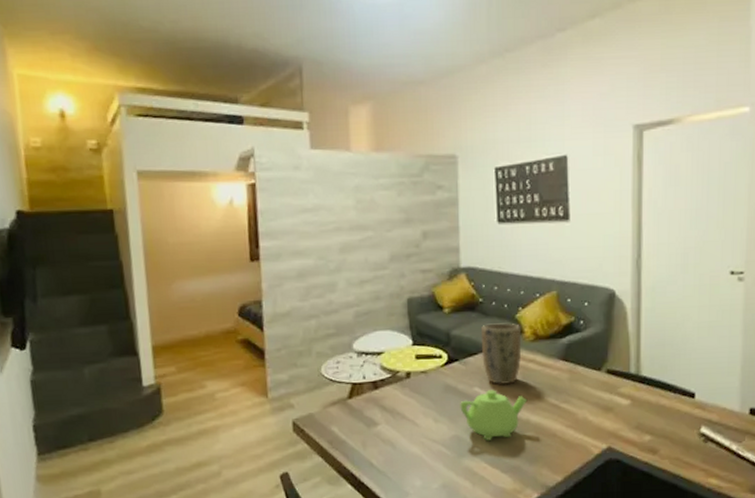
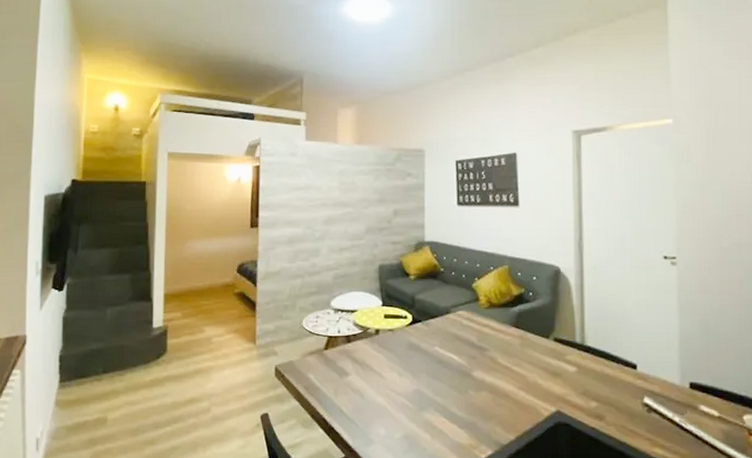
teapot: present [460,390,528,442] -> none [422,350,483,397]
plant pot: present [482,323,522,385] -> none [442,291,478,346]

